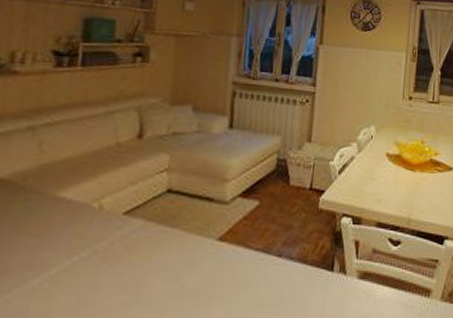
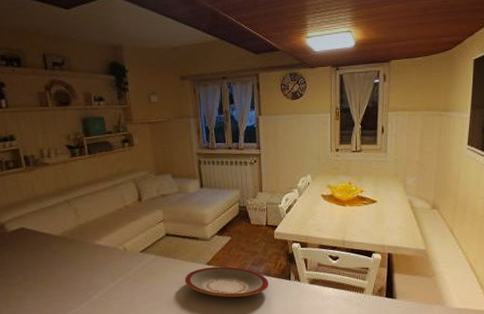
plate: none [181,244,303,293] -> present [185,266,269,297]

